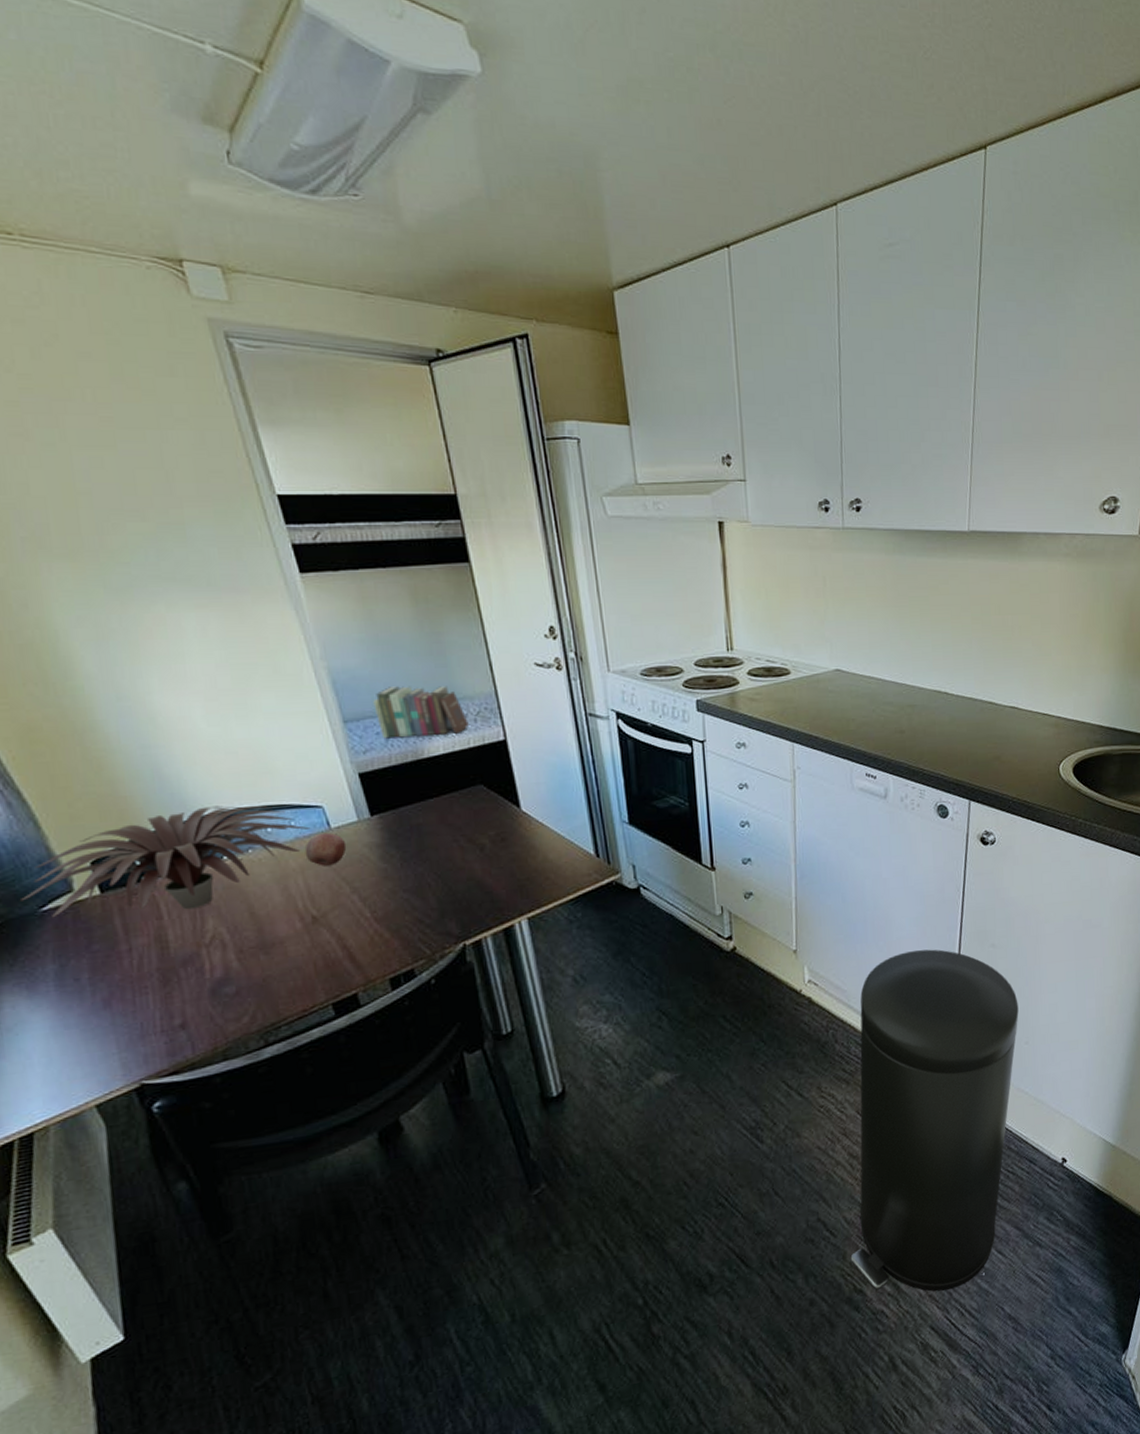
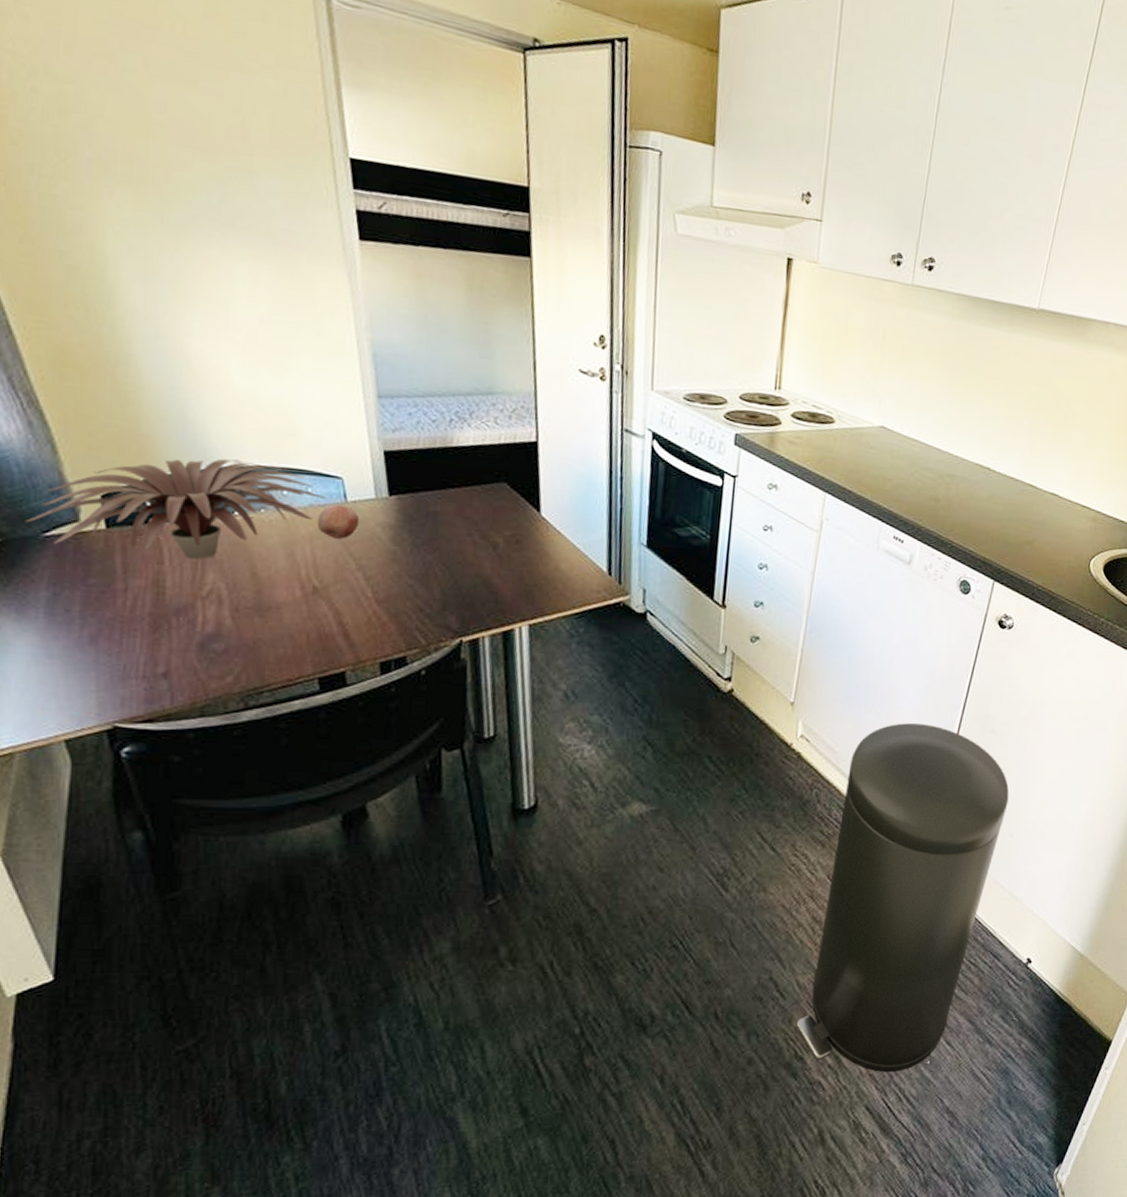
books: present [373,686,469,739] -> none [410,369,503,428]

